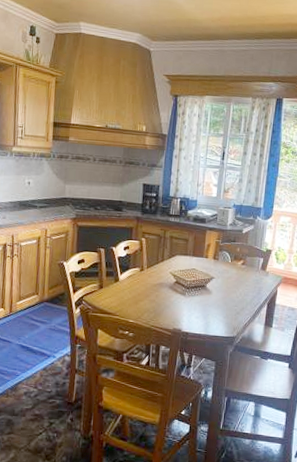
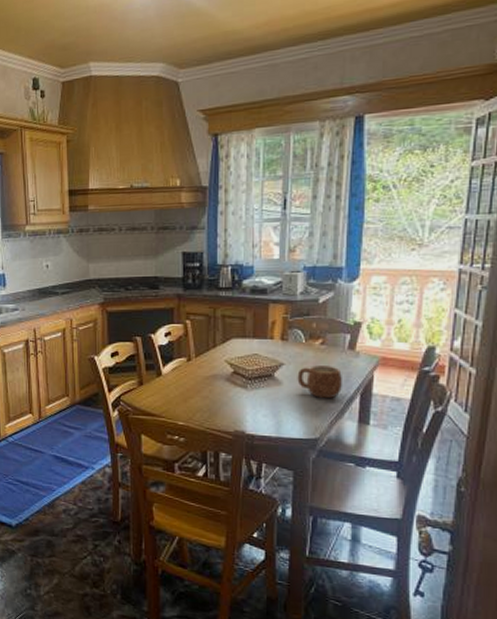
mug: none [223,280,255,306] -> present [297,366,342,398]

